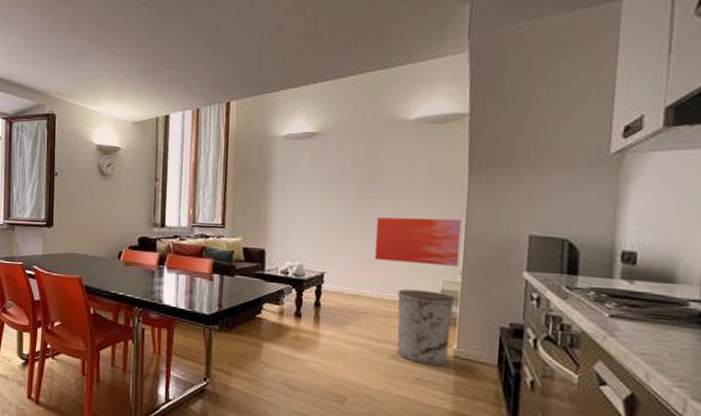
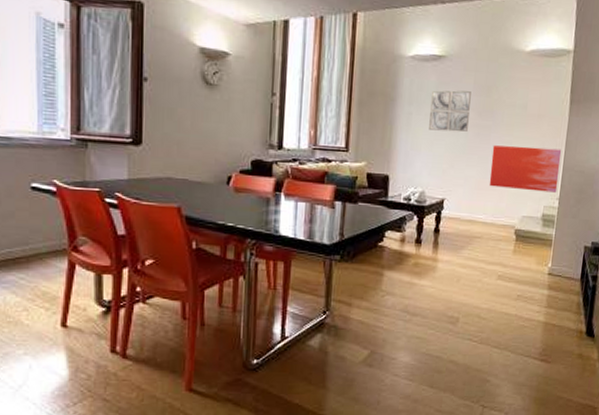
wall art: none [305,165,349,206] -> present [429,90,471,132]
trash can: present [397,289,455,366] -> none [504,214,552,283]

